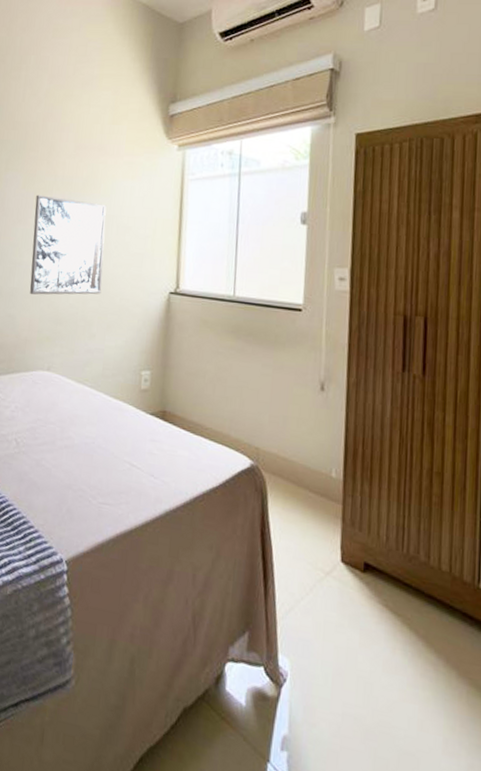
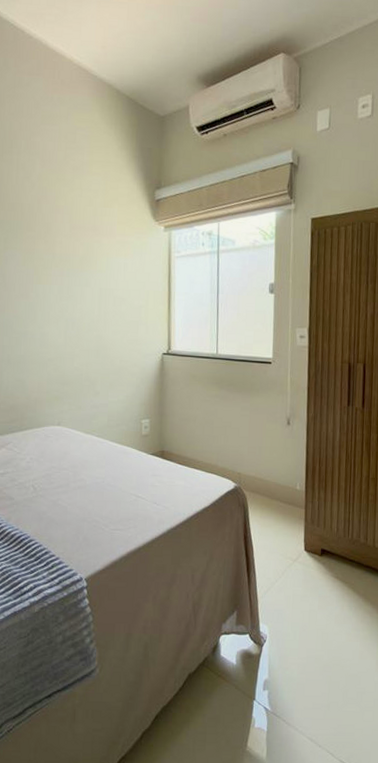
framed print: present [30,194,107,295] -> none [36,271,103,361]

